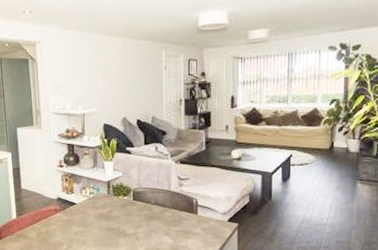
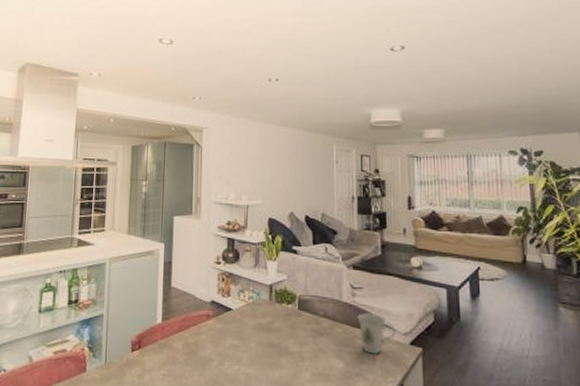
mug: none [184,199,216,231] -> present [357,313,396,354]

